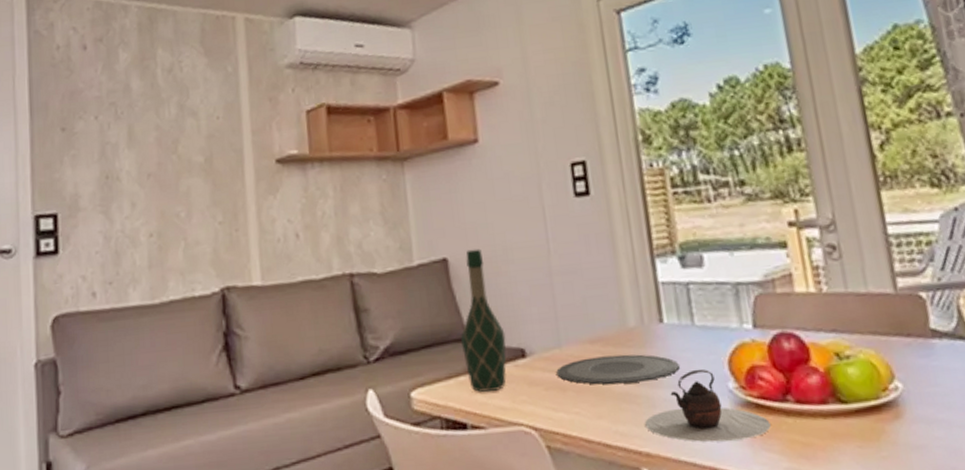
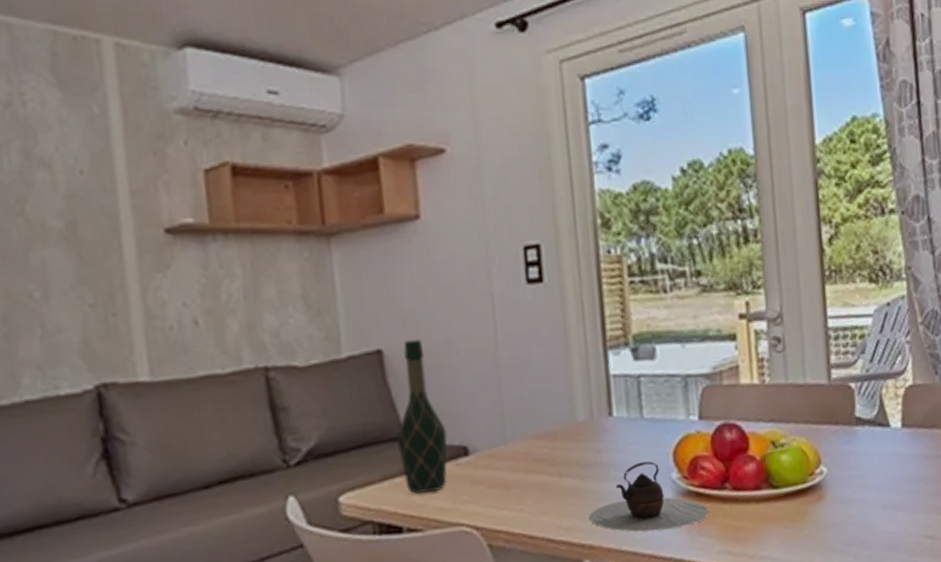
plate: present [556,354,680,385] -> none [501,448,626,481]

